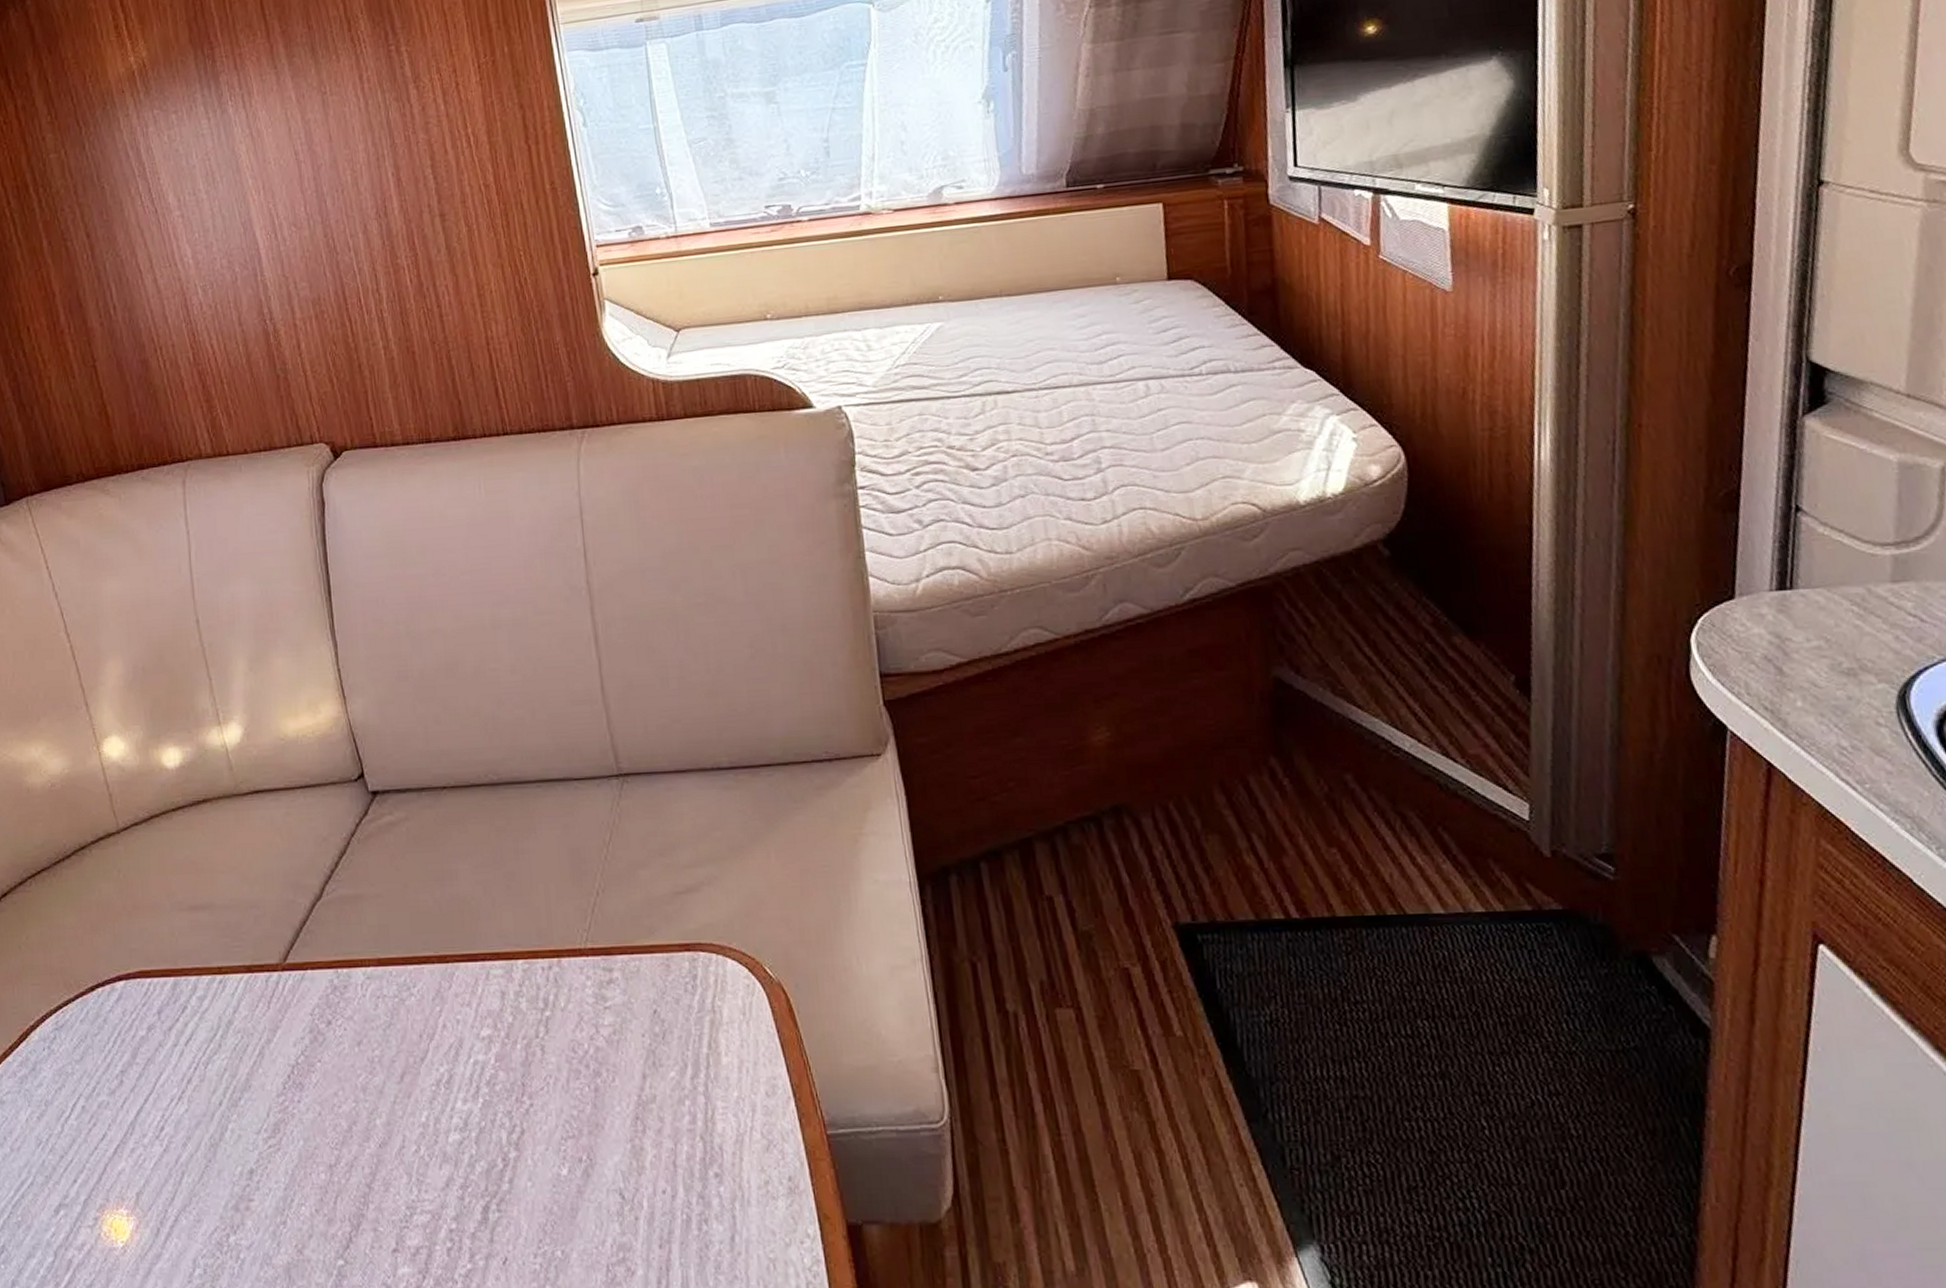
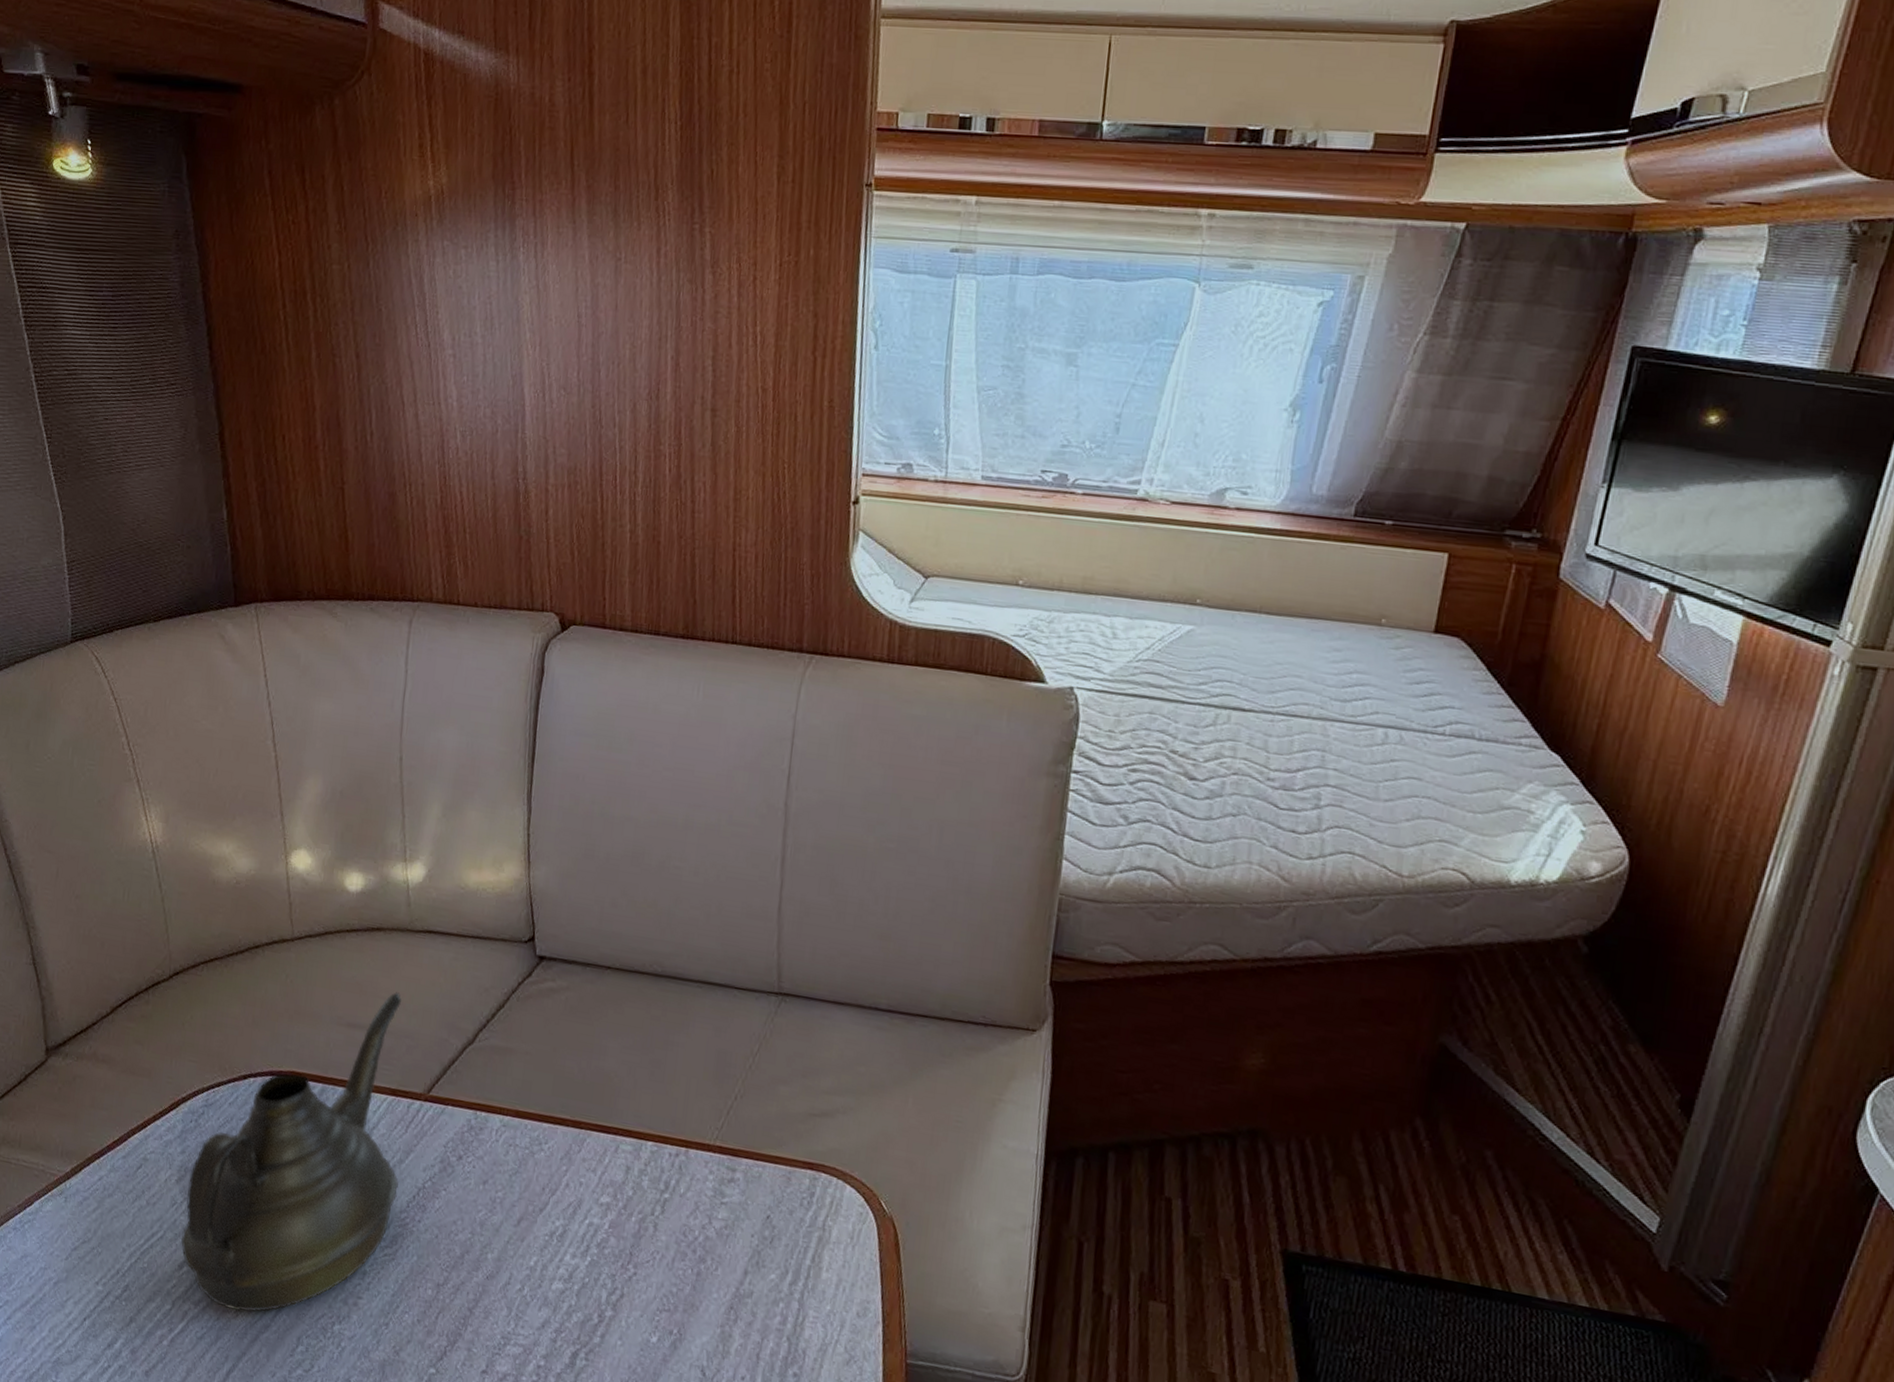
teapot: none [51,862,271,1247] -> present [181,992,402,1312]

